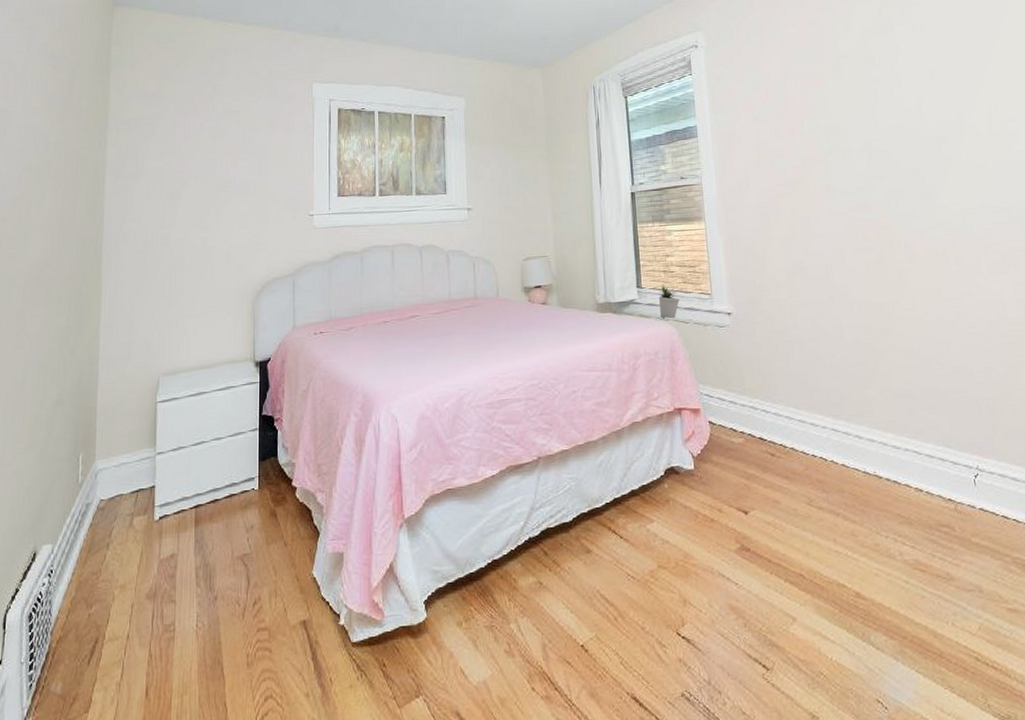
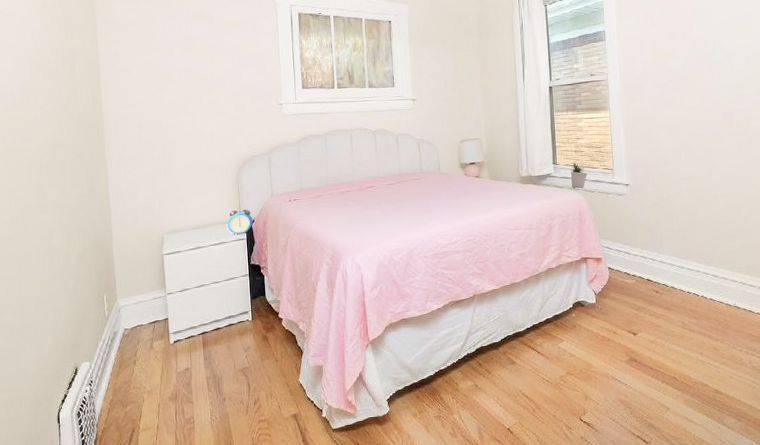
alarm clock: none [237,344,268,377] -> present [227,209,253,235]

